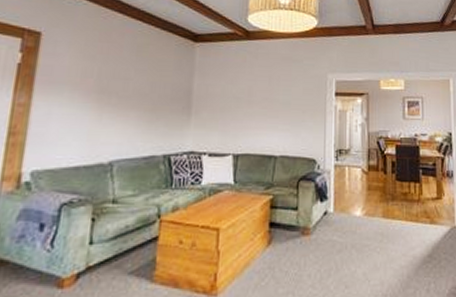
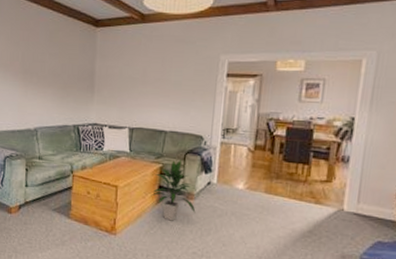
indoor plant: none [260,188,313,266] -> present [151,159,196,221]

